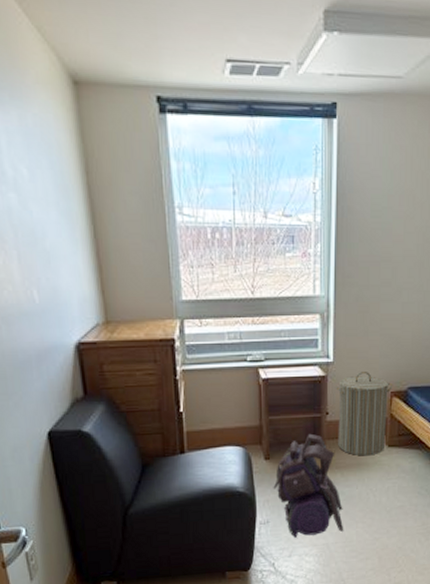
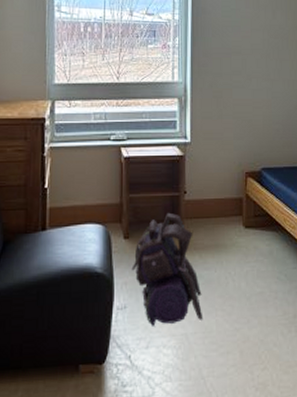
laundry hamper: present [334,372,393,456] -> none [192,152,248,237]

